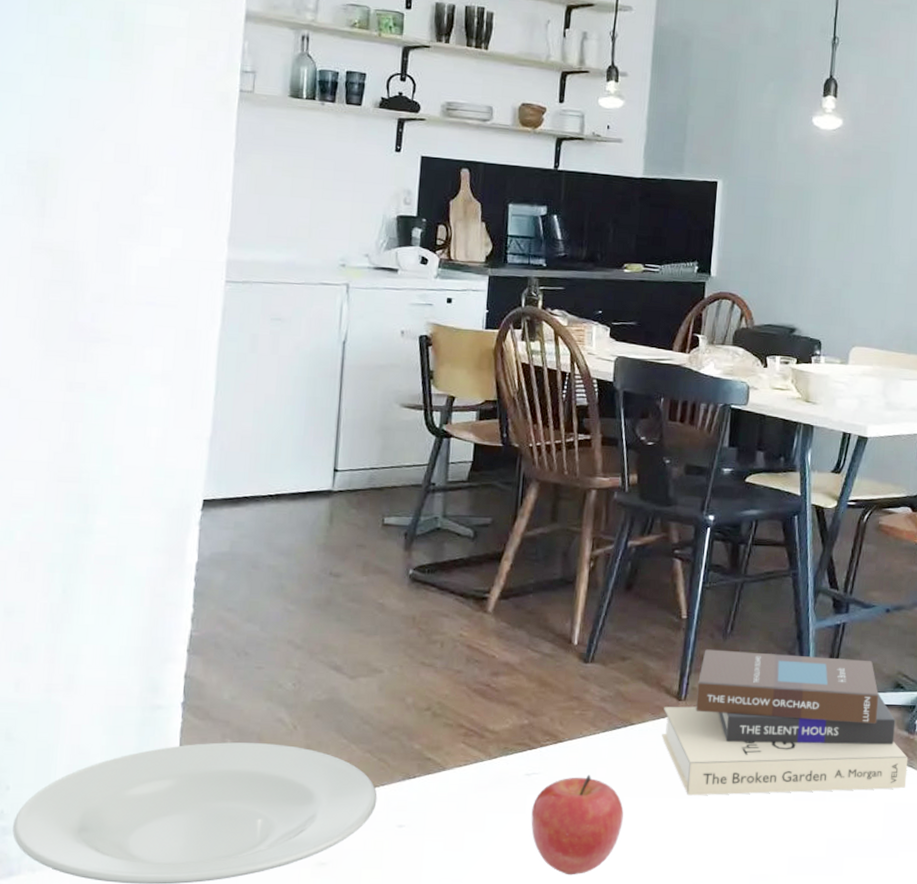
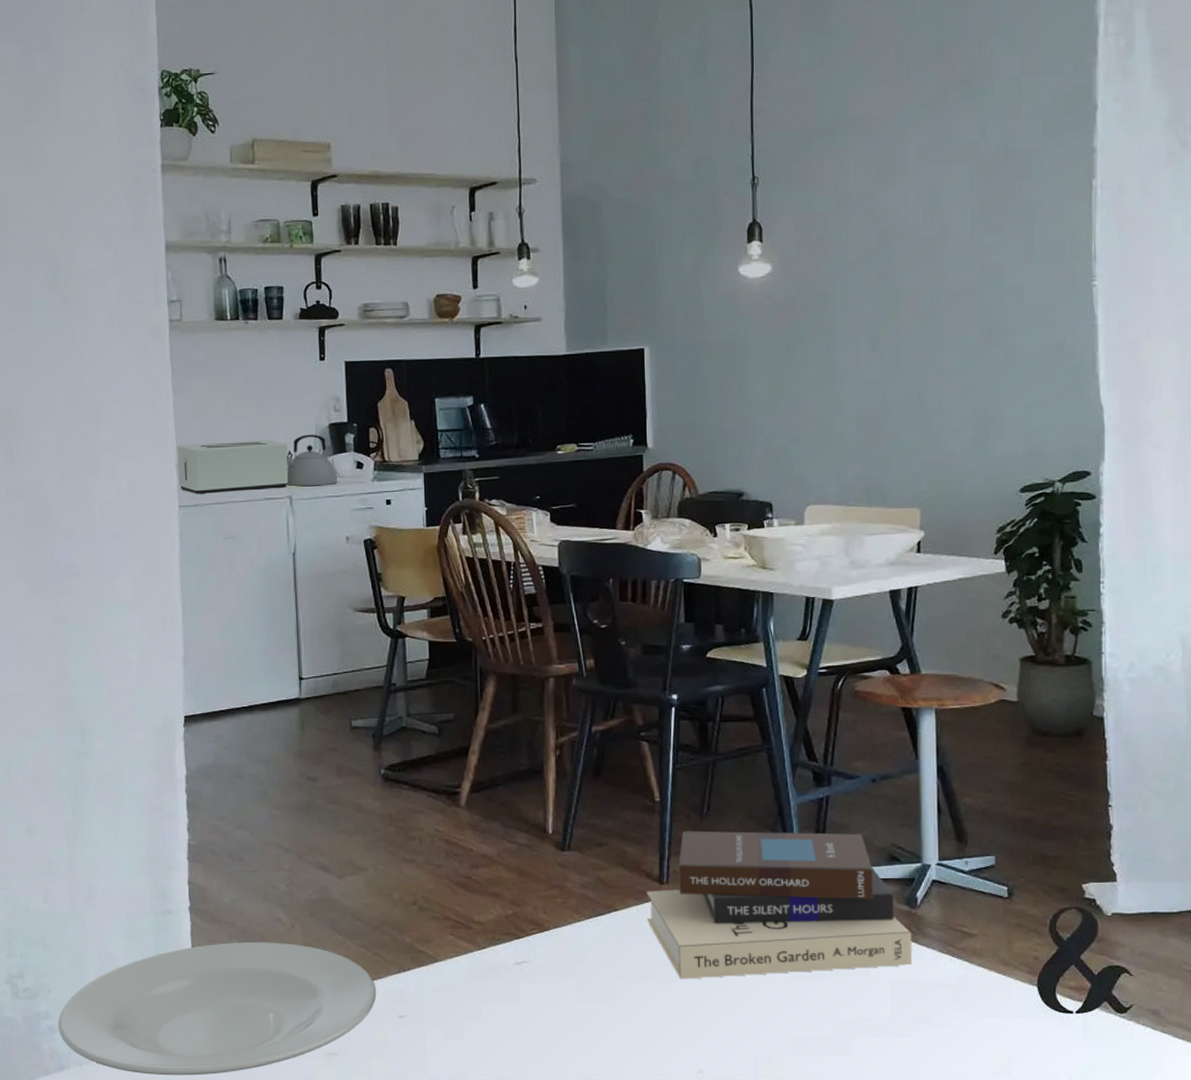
toaster: none [228,219,351,275] -> present [177,439,289,495]
kettle: none [344,223,400,277] -> present [286,434,338,487]
fruit: present [531,775,624,875] -> none [525,961,617,1061]

